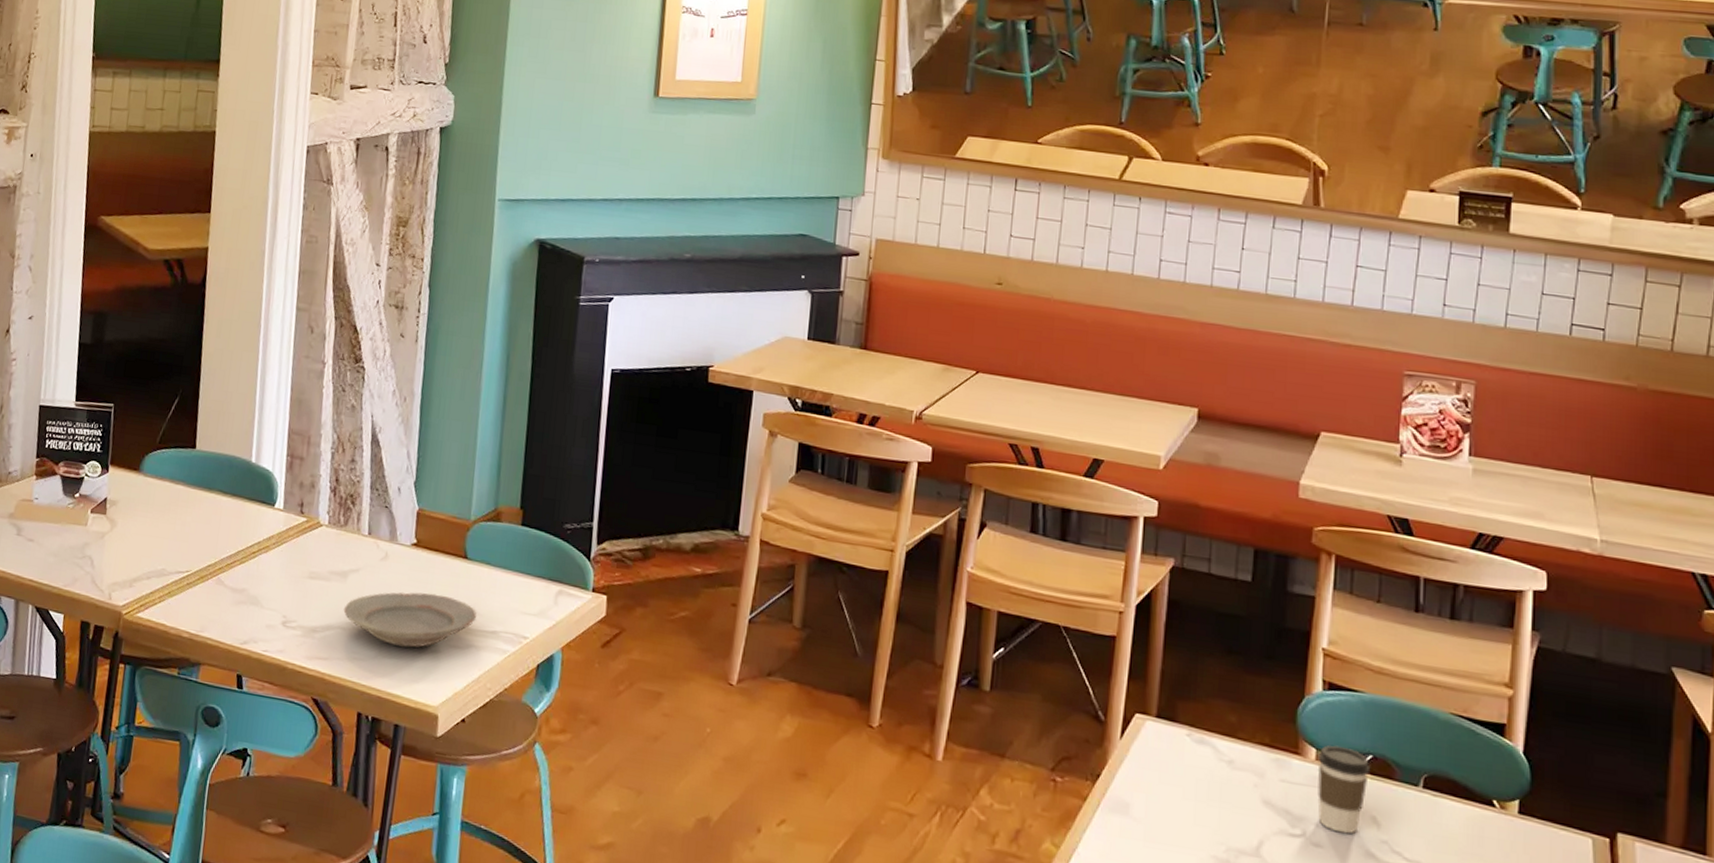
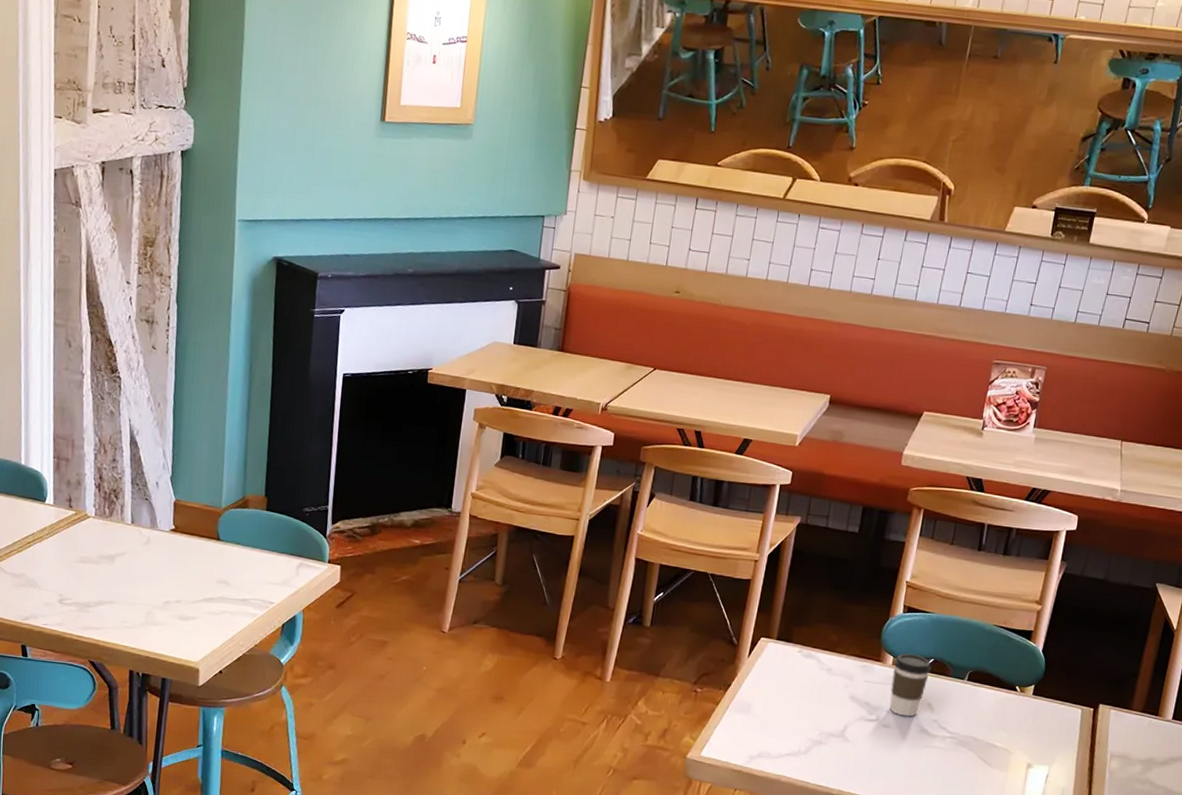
plate: present [343,592,477,648] -> none [112,570,230,616]

